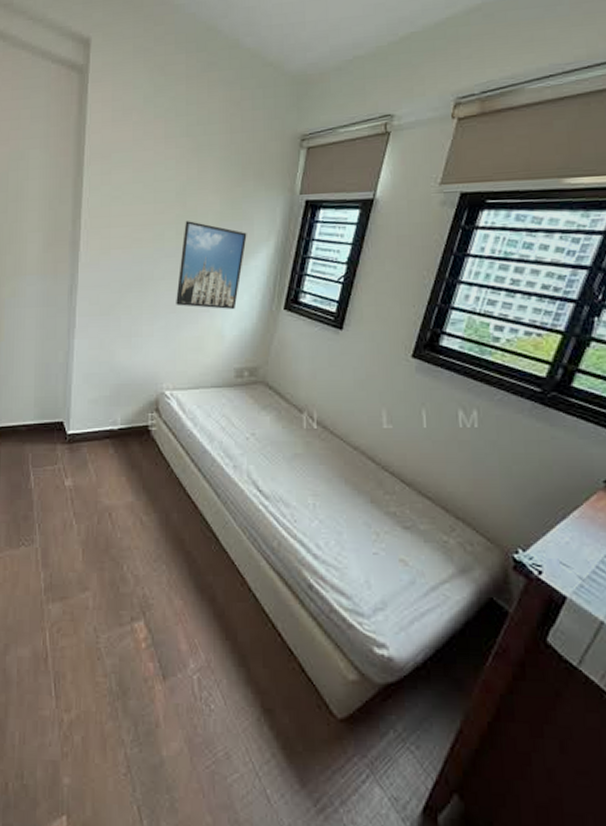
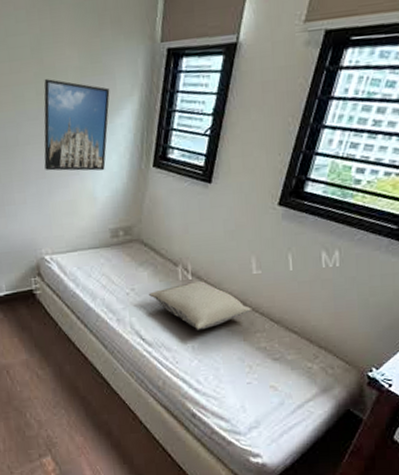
pillow: none [270,430,380,486] -> present [149,280,251,330]

